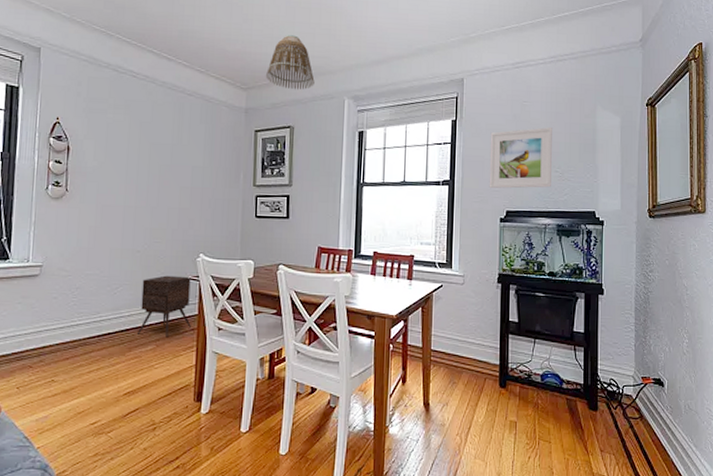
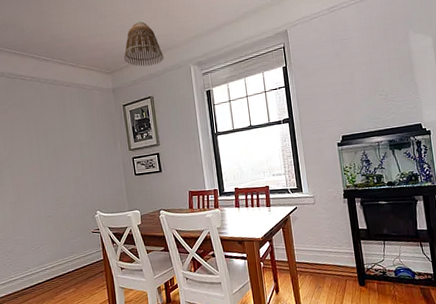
side table: present [138,275,191,338] -> none [57,230,100,281]
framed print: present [489,127,552,189] -> none [317,58,378,119]

